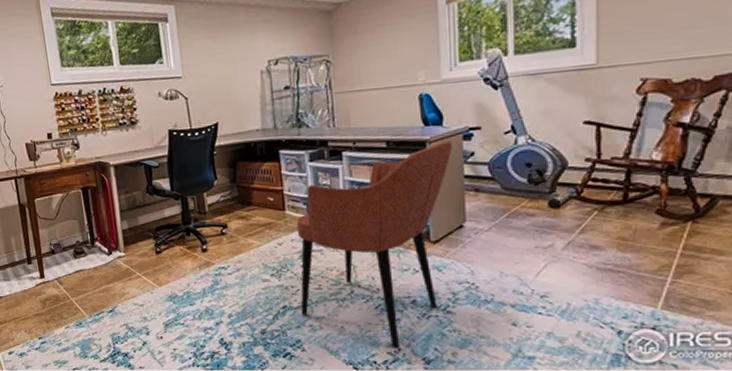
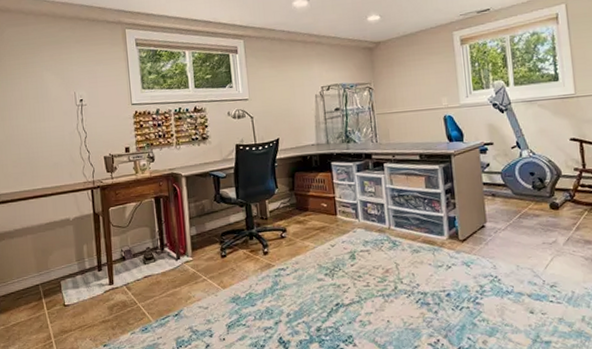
armchair: present [296,140,452,349] -> none [346,153,472,340]

